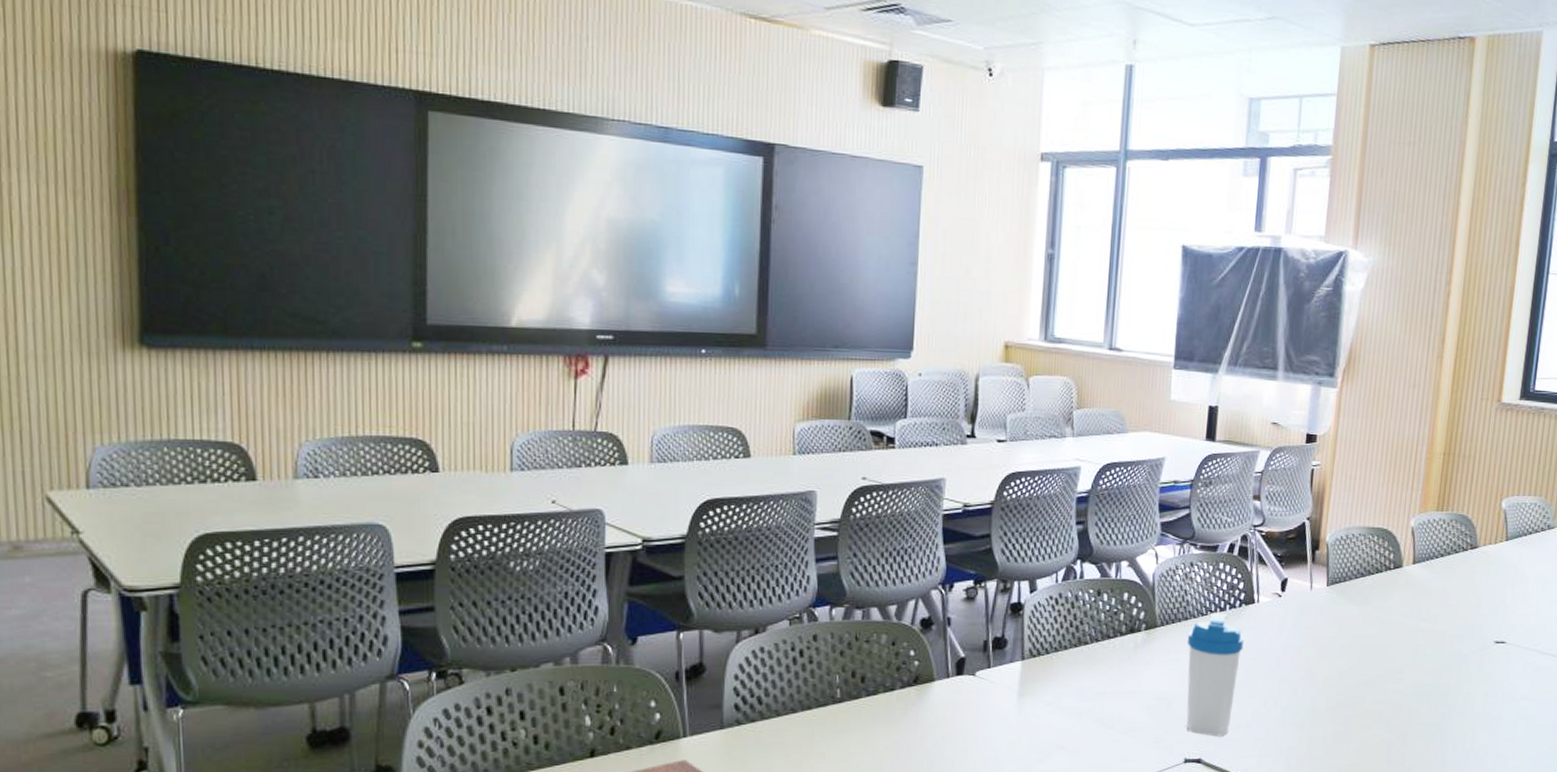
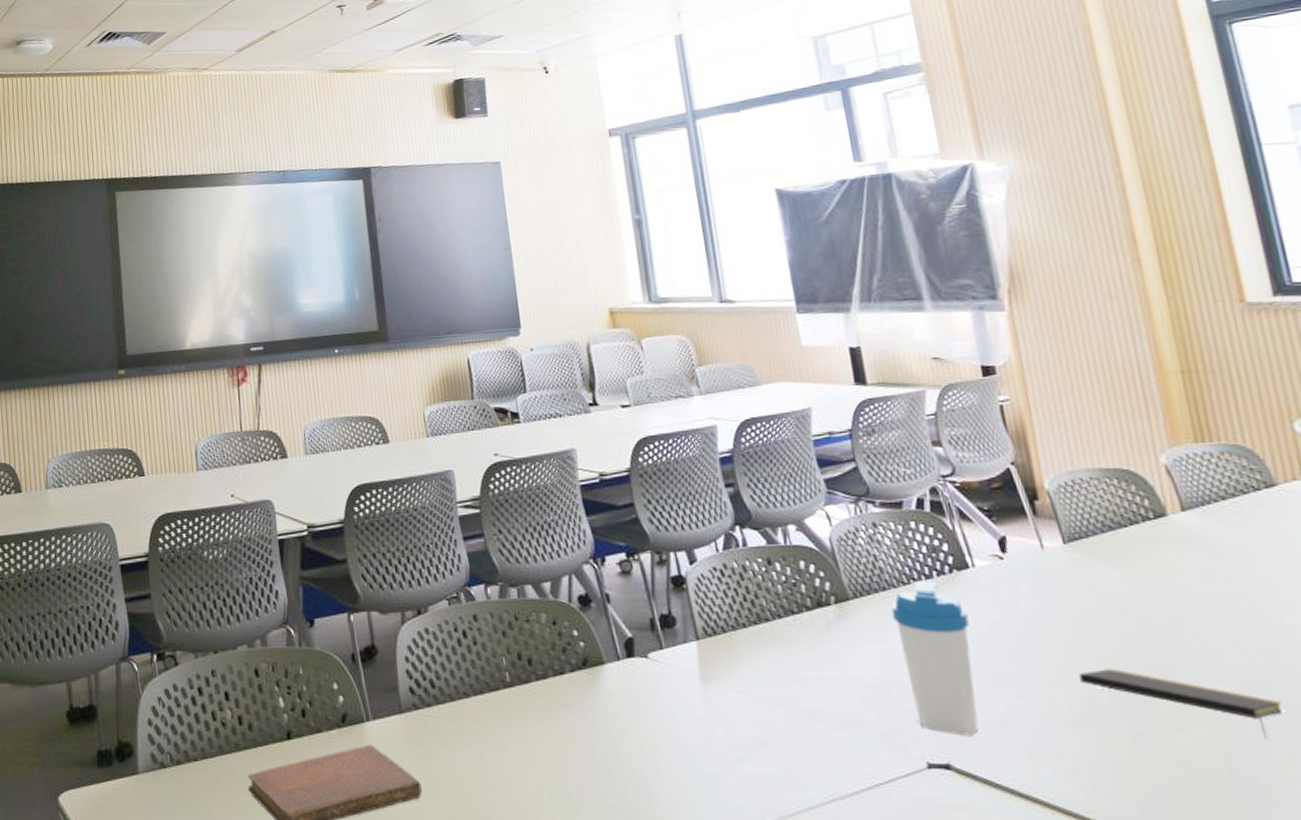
notepad: none [1310,683,1434,733] -> present [1079,668,1282,738]

